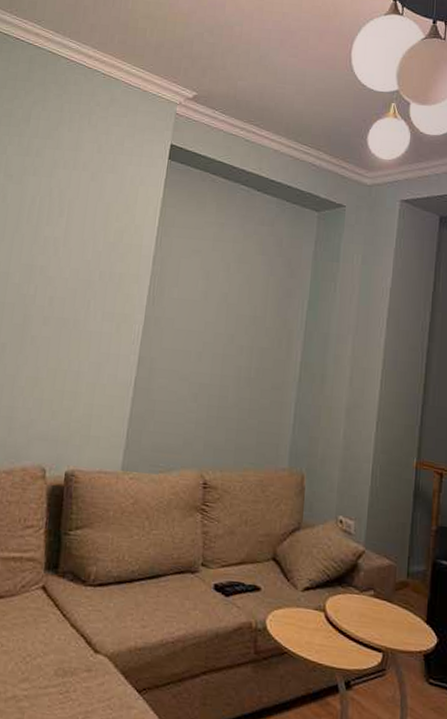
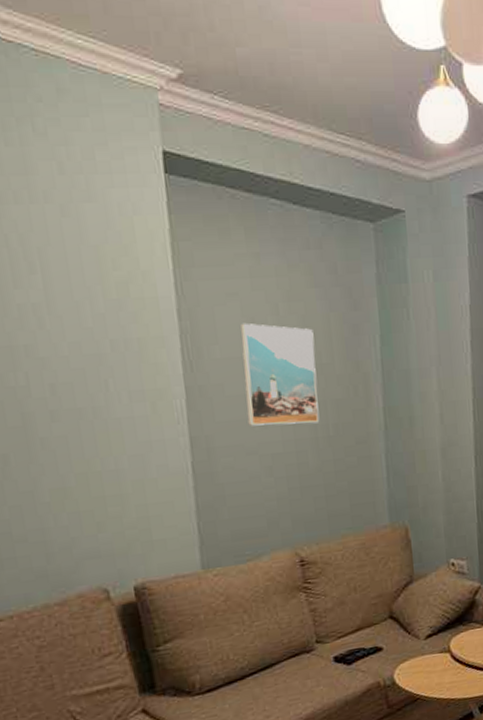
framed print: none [186,274,254,365] -> present [241,323,320,426]

